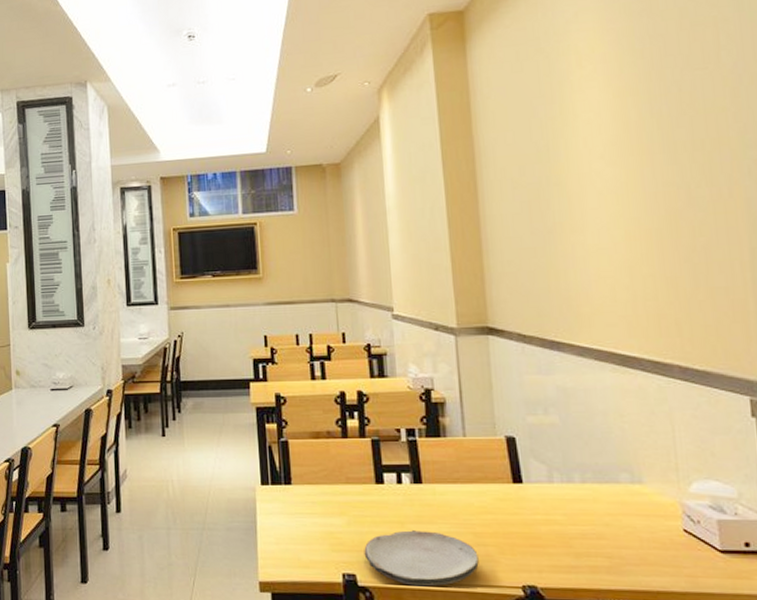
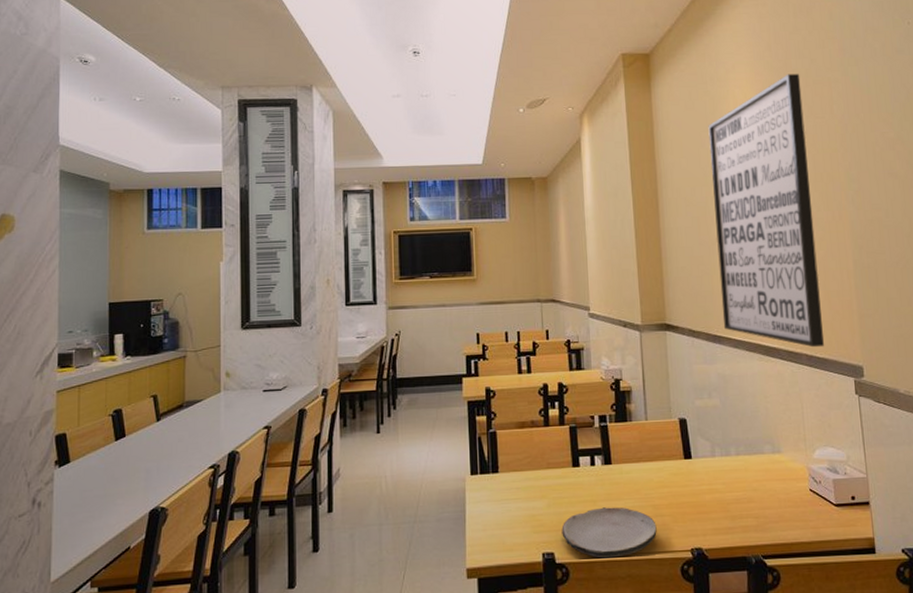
wall art: none [541,15,707,358] -> present [708,73,825,348]

